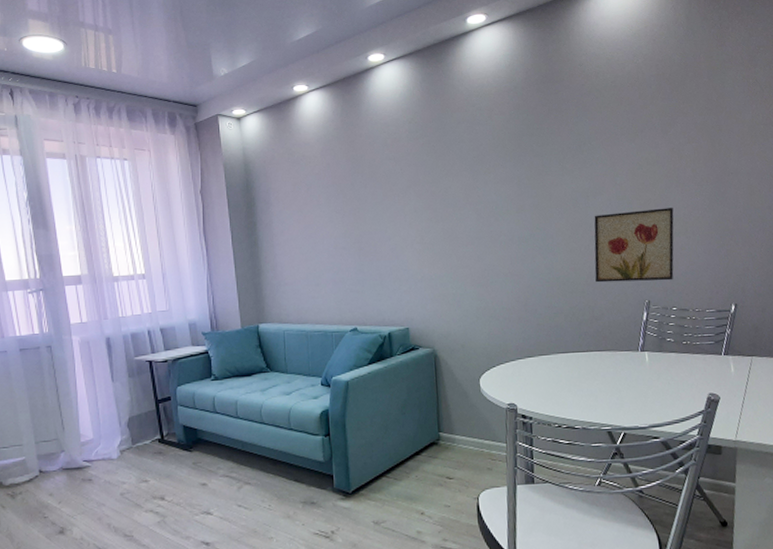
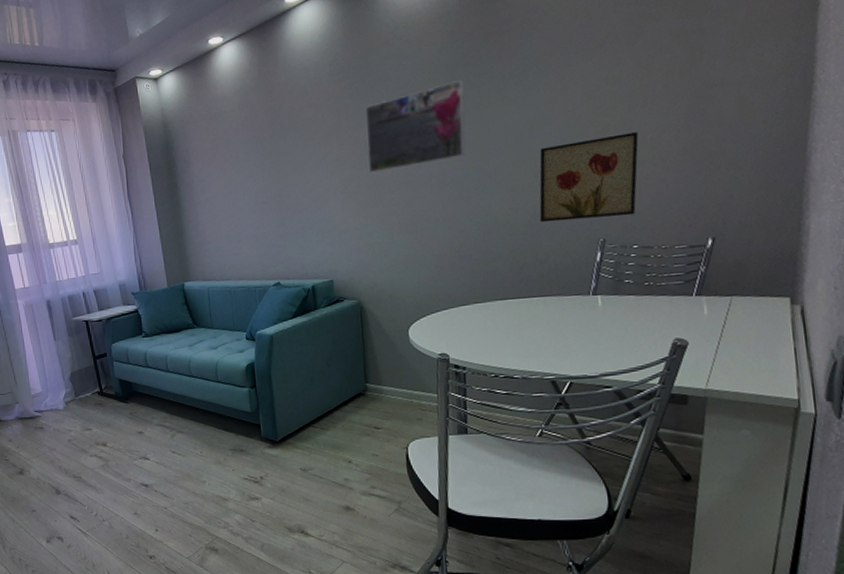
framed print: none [441,148,531,227] -> present [365,80,466,173]

